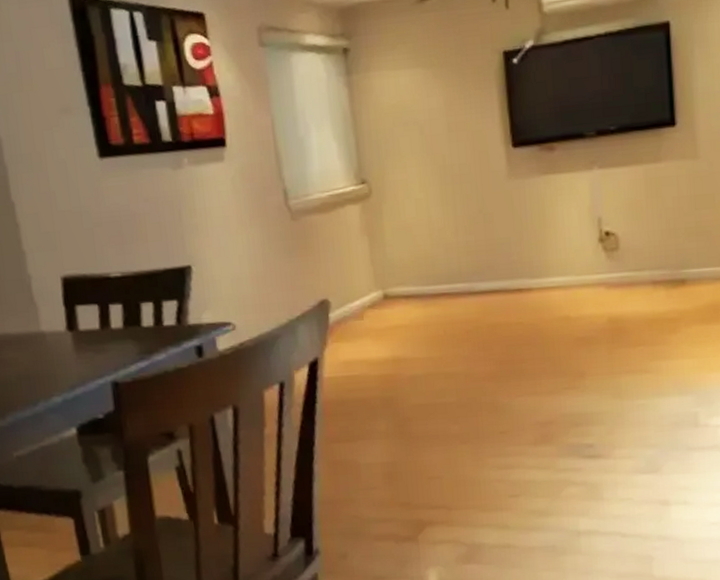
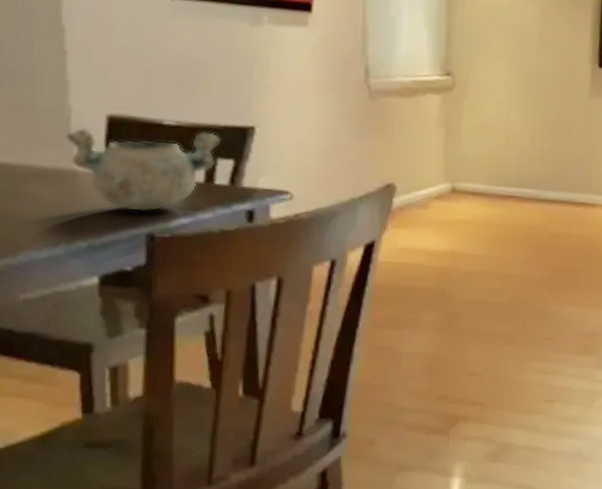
decorative bowl: none [29,277,163,363] -> present [65,127,221,212]

